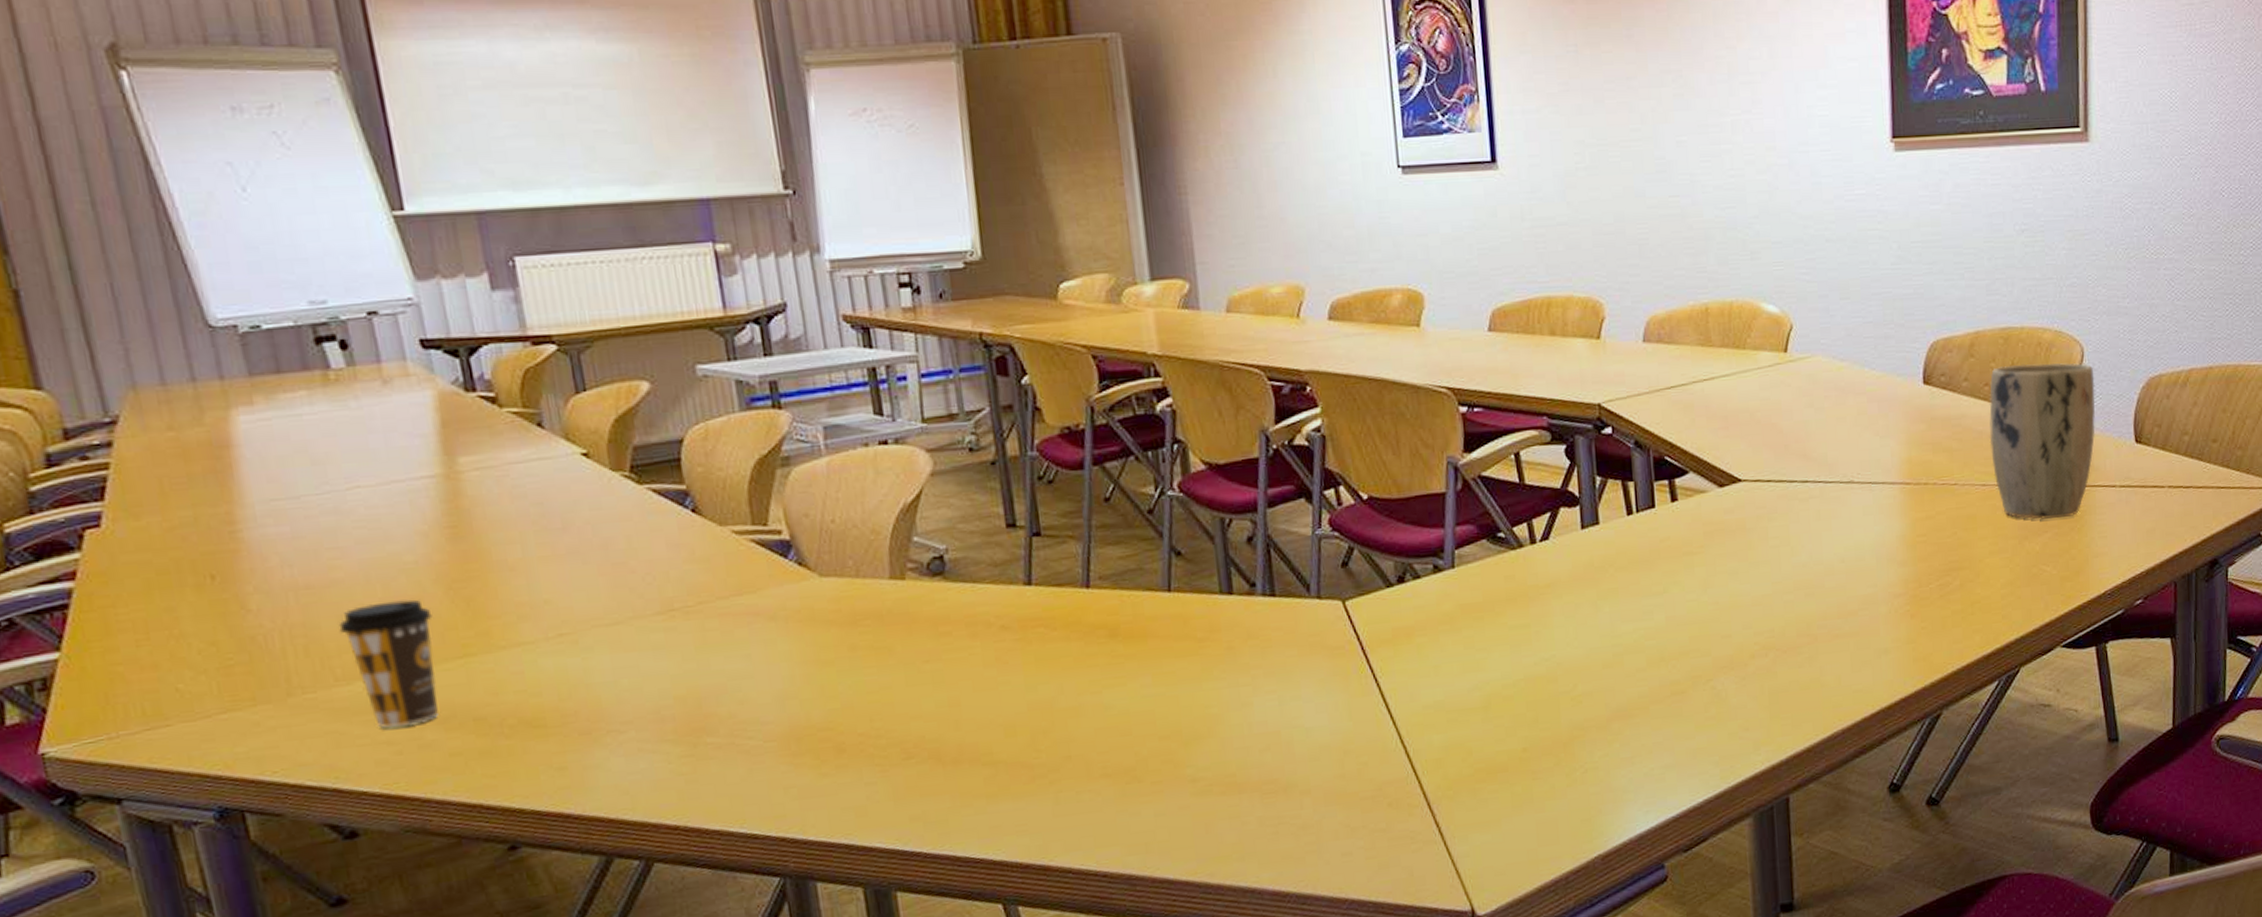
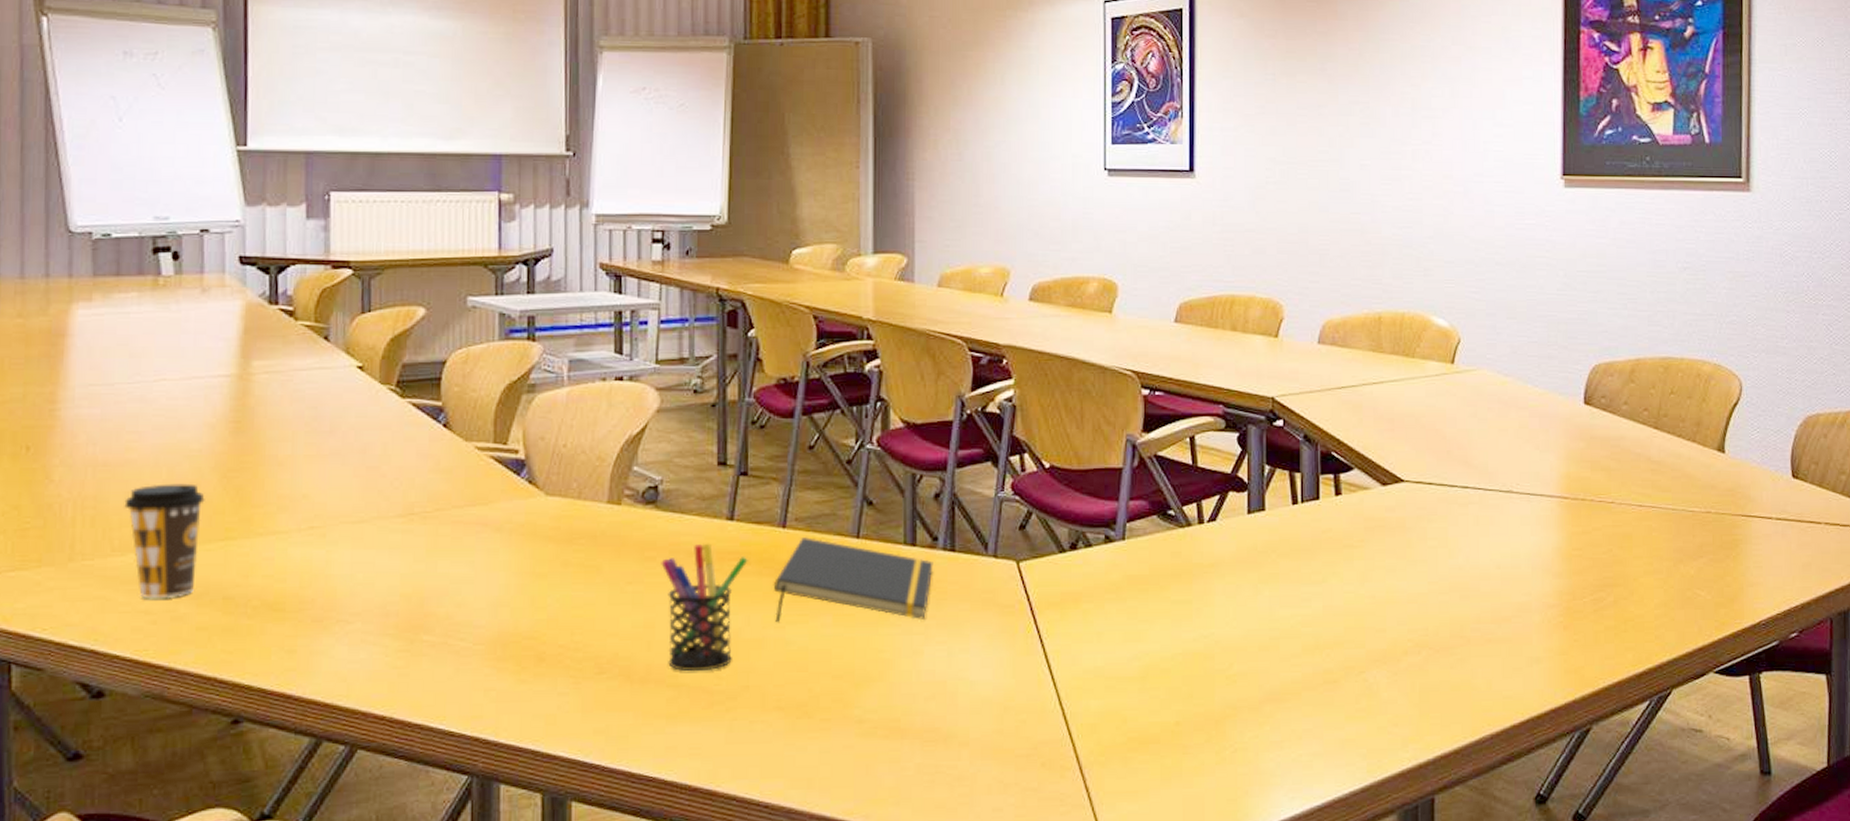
pen holder: none [958,611,1053,748] -> present [661,543,748,672]
notepad: none [1083,594,1255,689] -> present [773,536,933,623]
plant pot: present [1989,362,2096,520] -> none [1647,393,1753,545]

